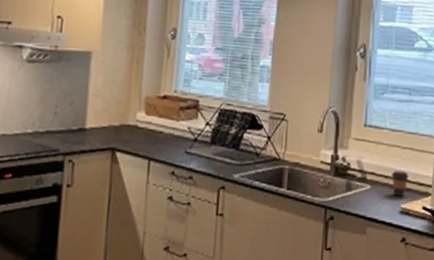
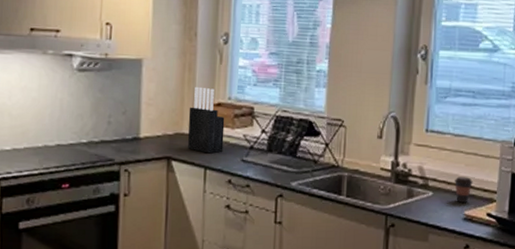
knife block: none [133,79,170,145] -> present [188,86,225,154]

